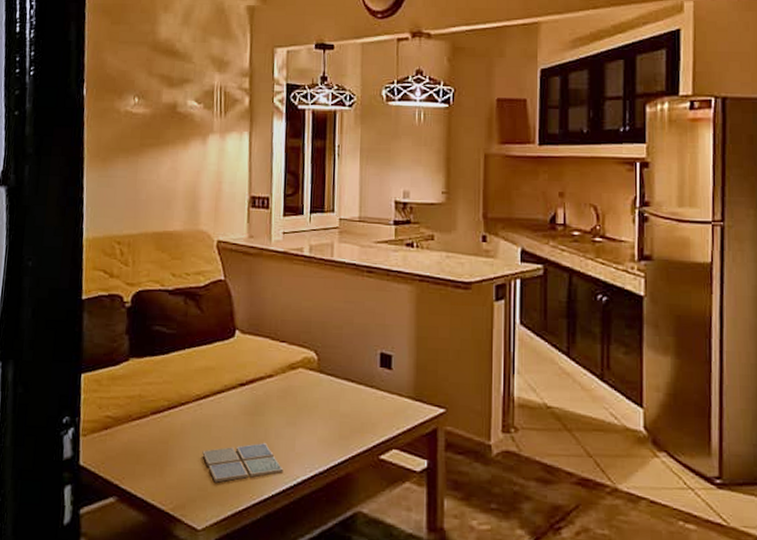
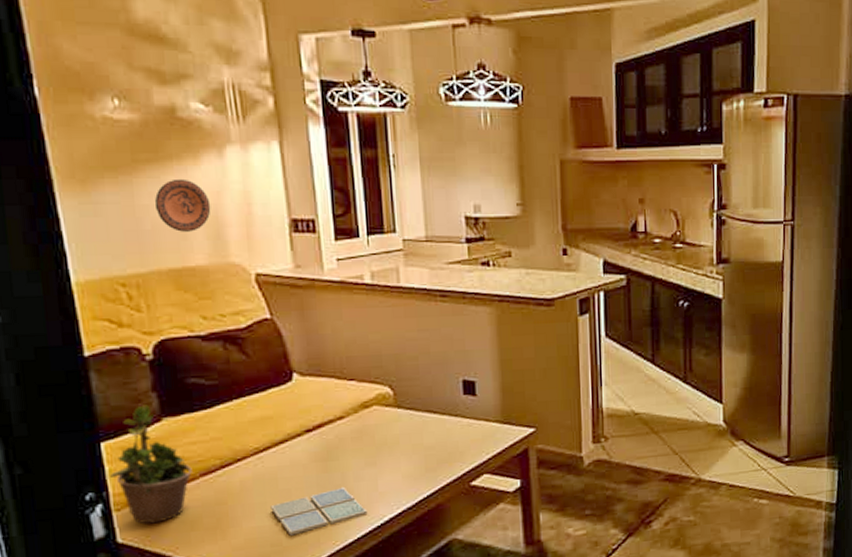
potted plant: none [84,345,145,453] -> present [110,405,192,524]
decorative plate: none [151,160,192,203] -> present [155,178,211,232]

